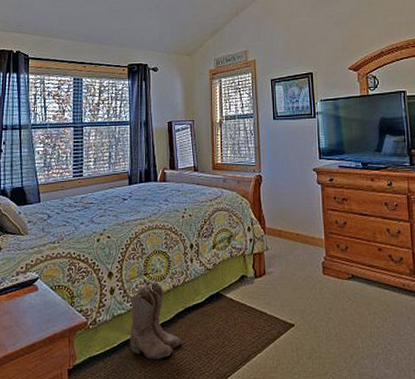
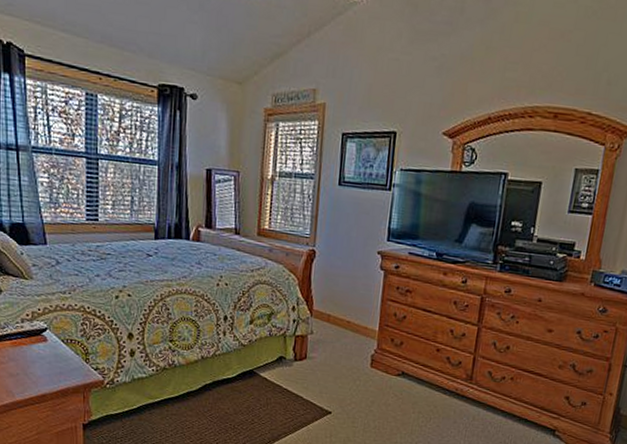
boots: present [130,282,182,359] -> none [151,350,208,427]

